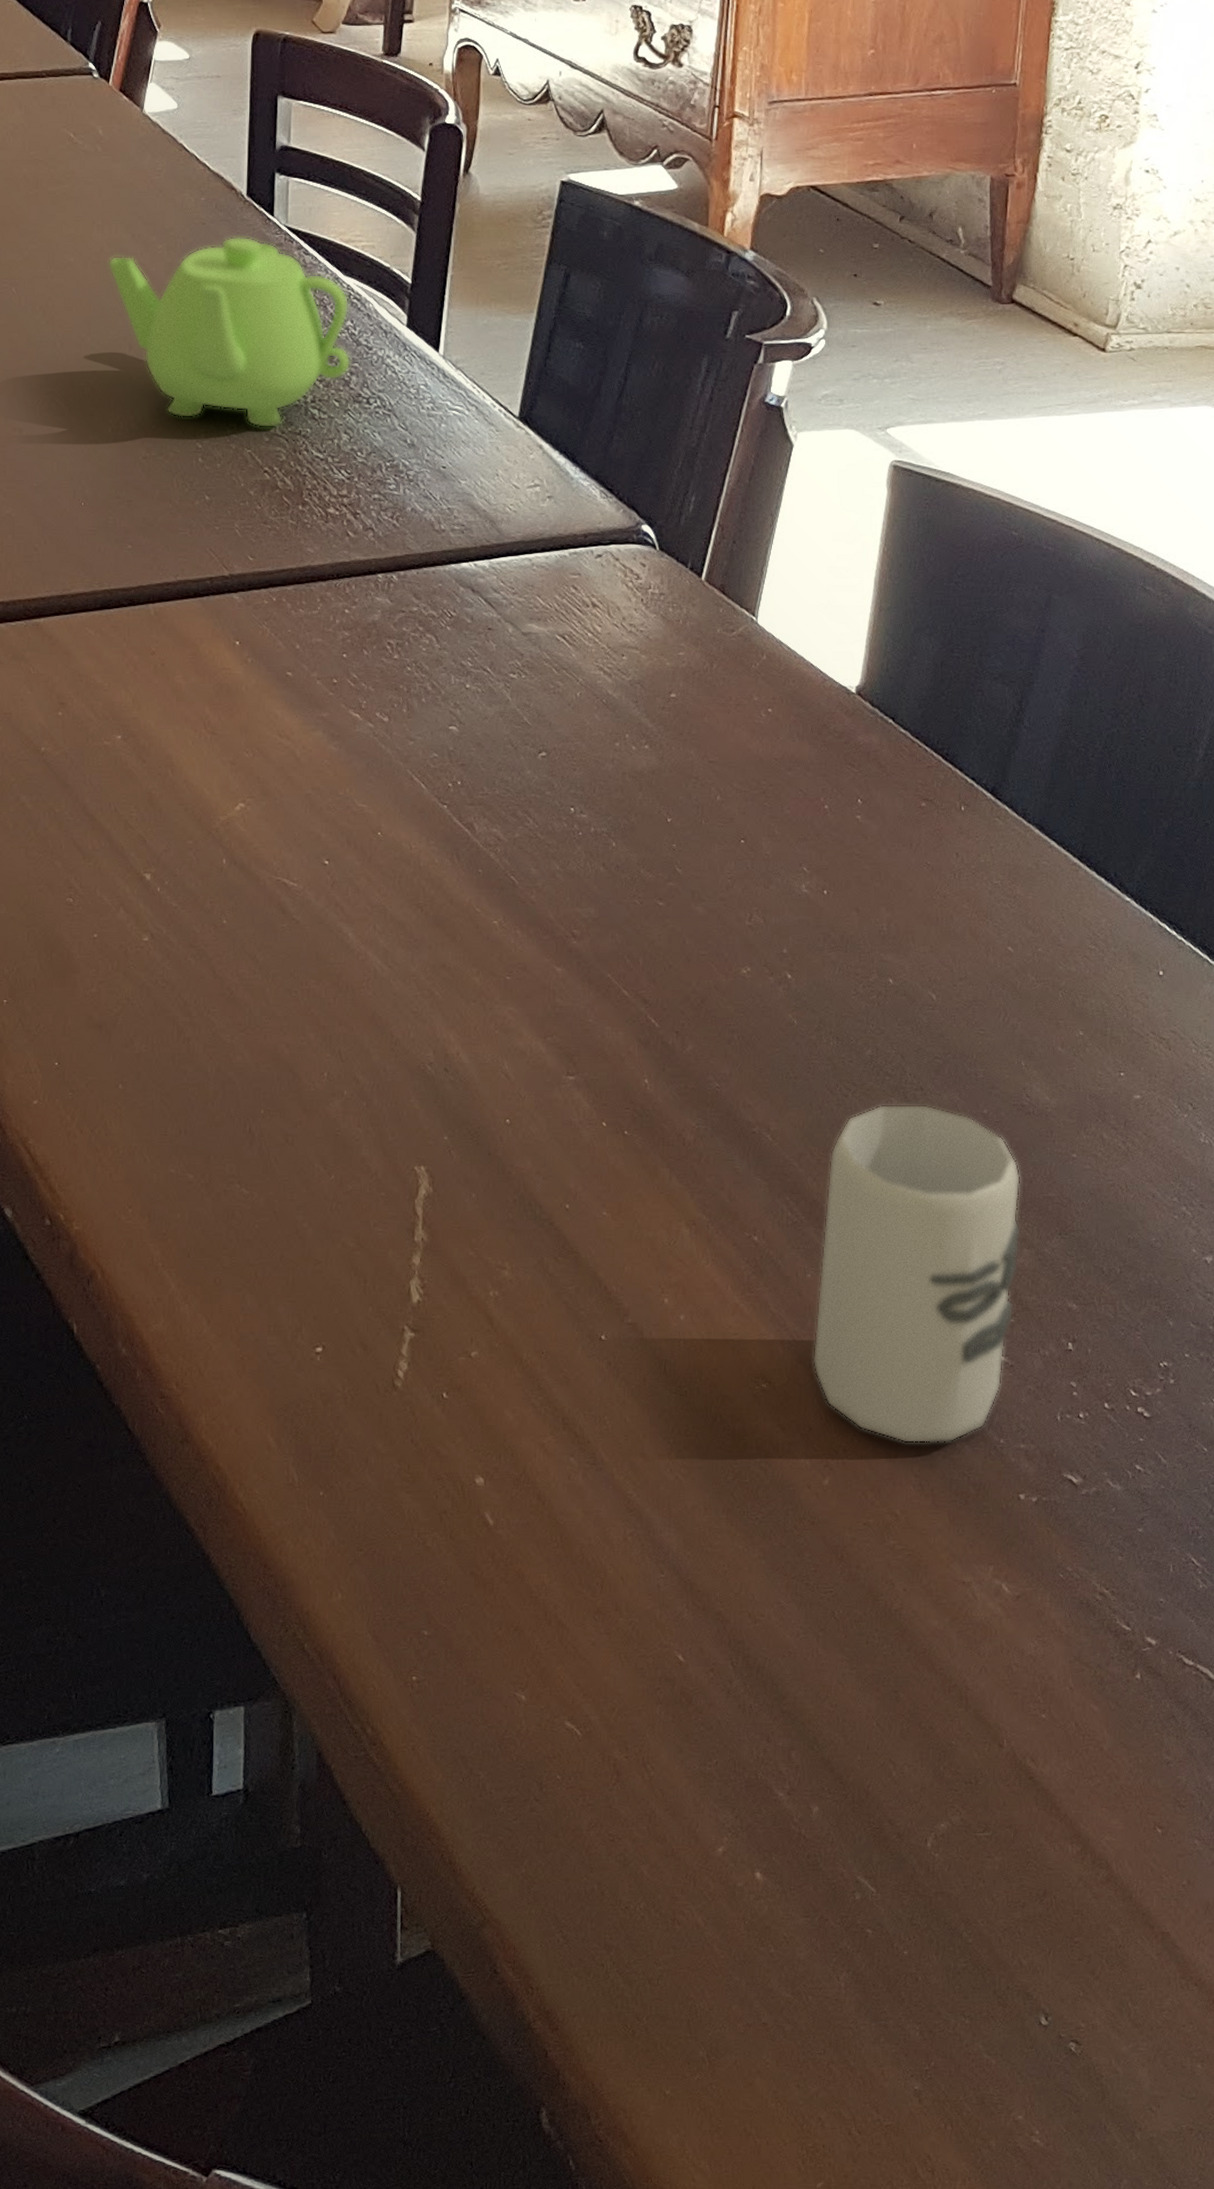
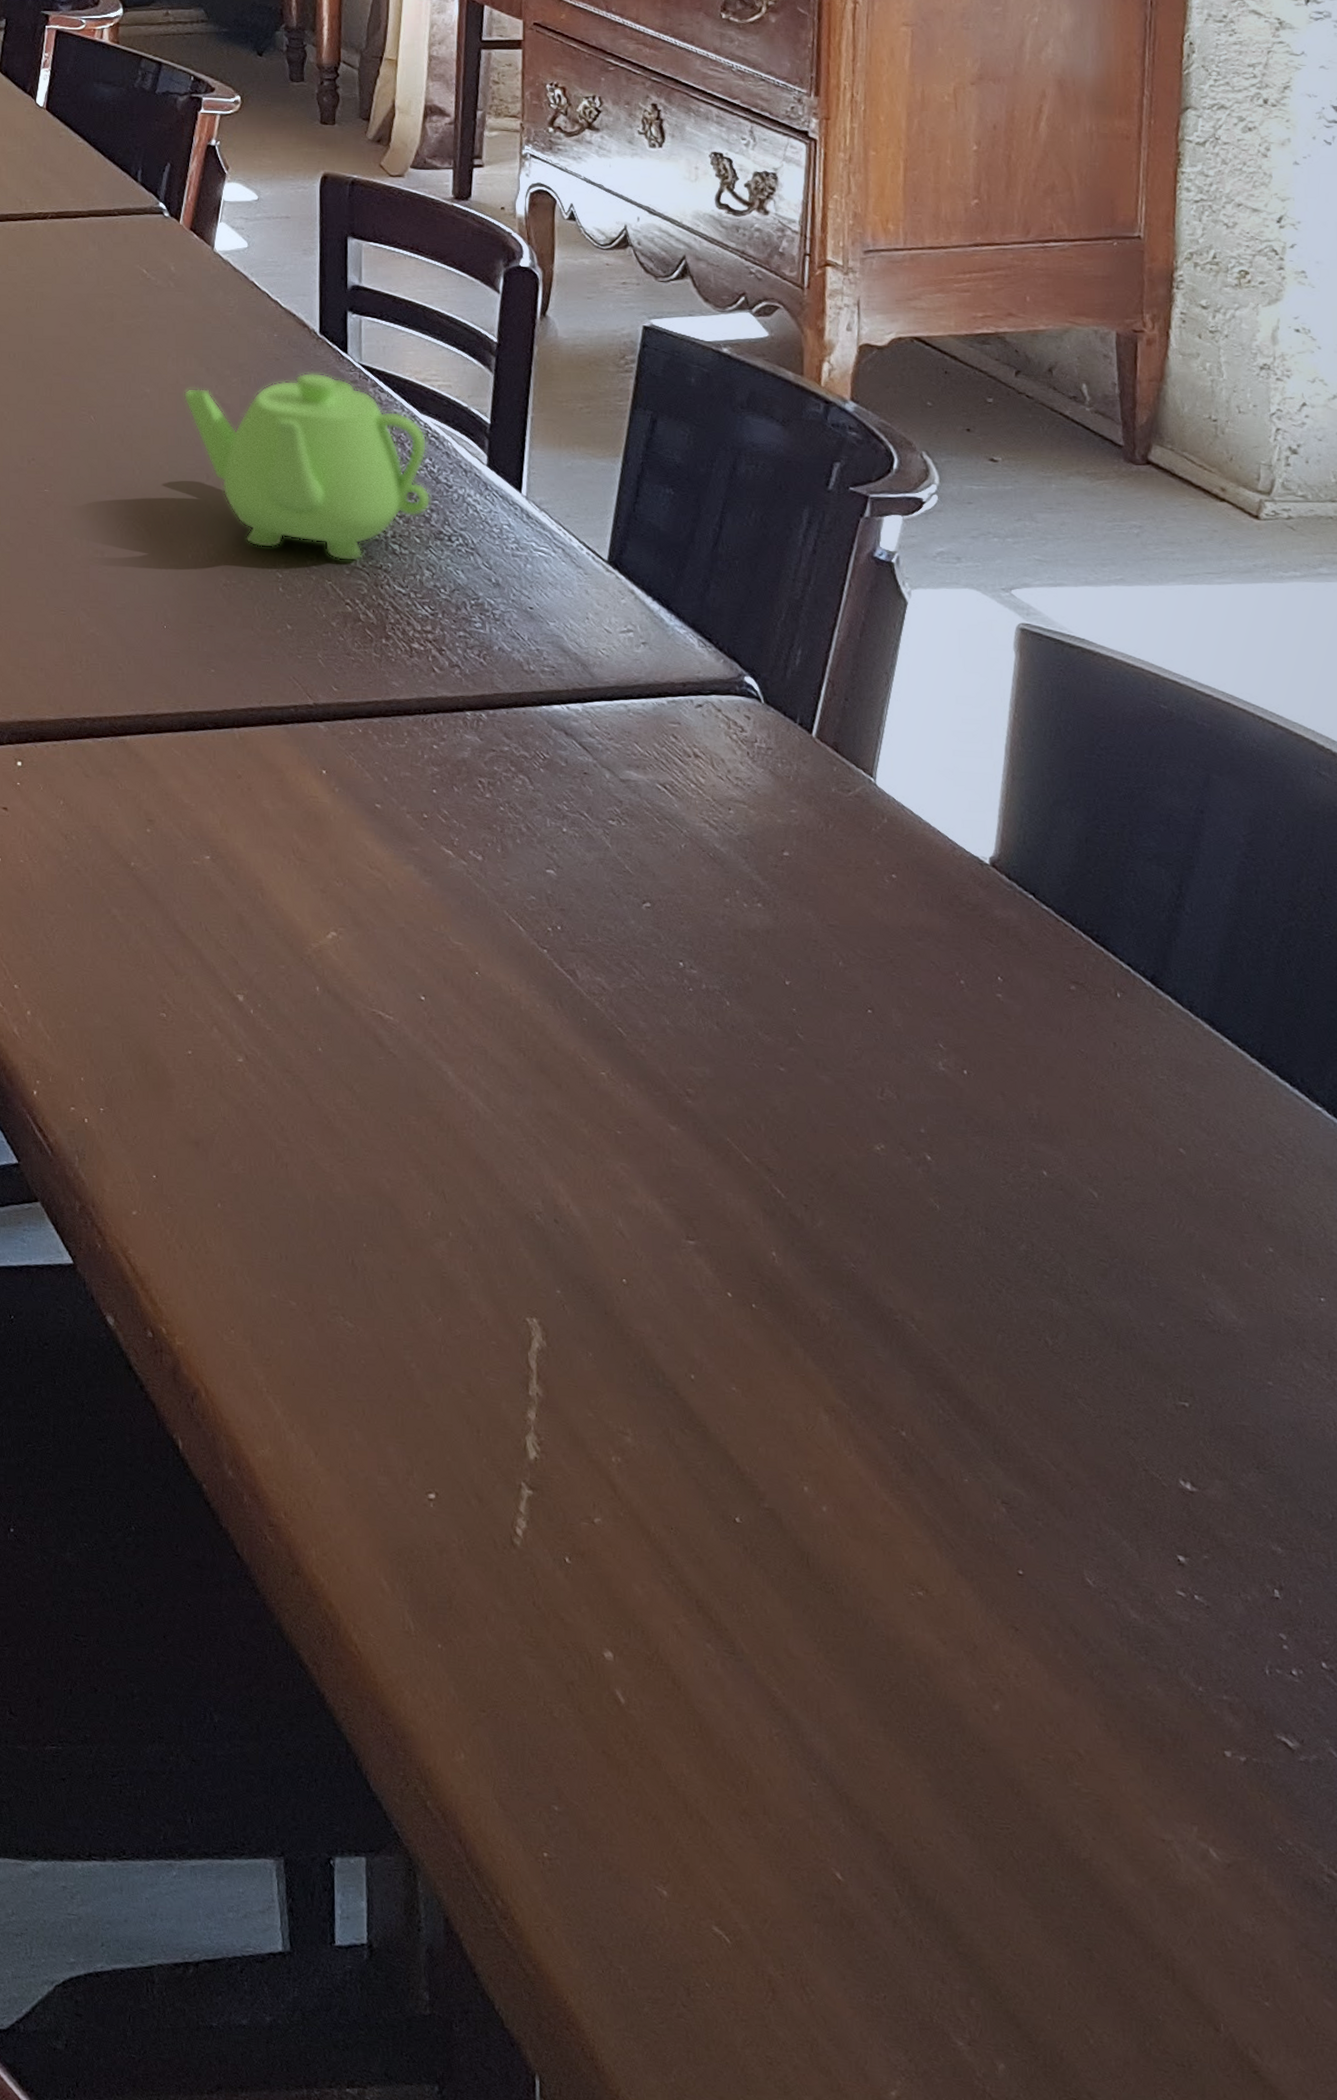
cup: present [813,1104,1022,1444] -> none [974,1304,1212,1683]

